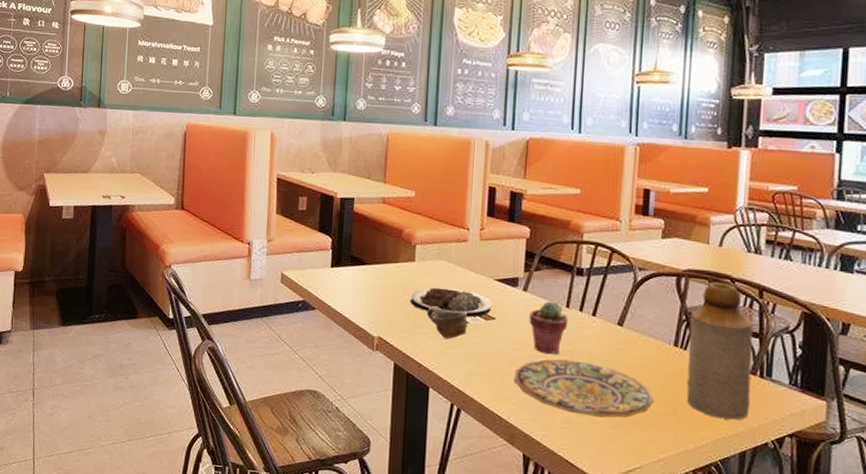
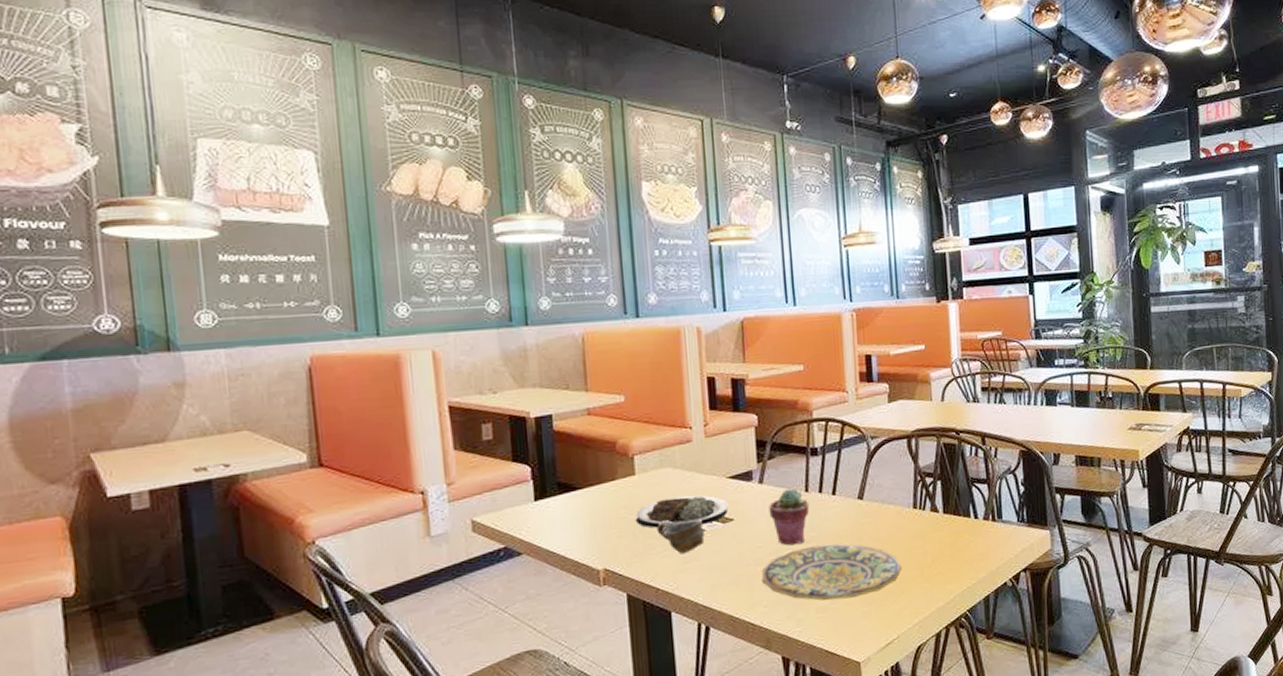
bottle: present [686,281,753,420] -> none [924,436,988,570]

